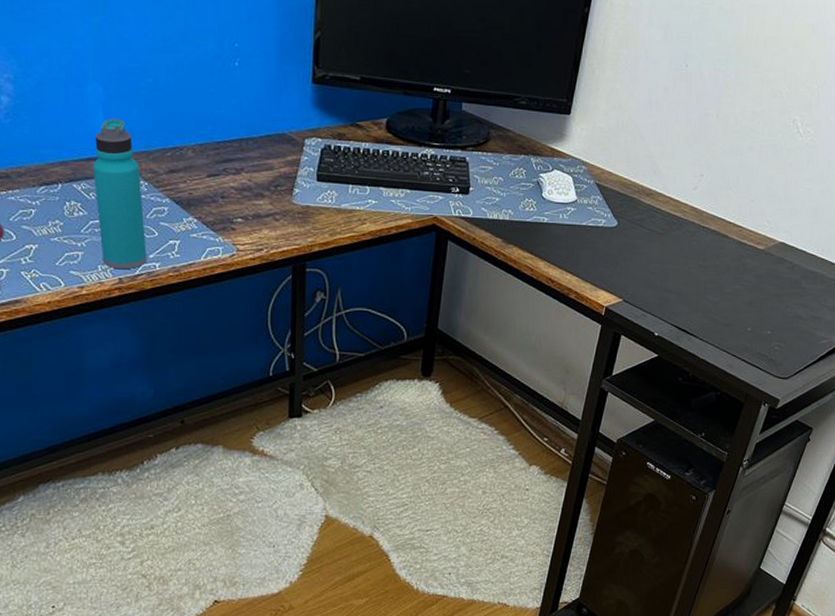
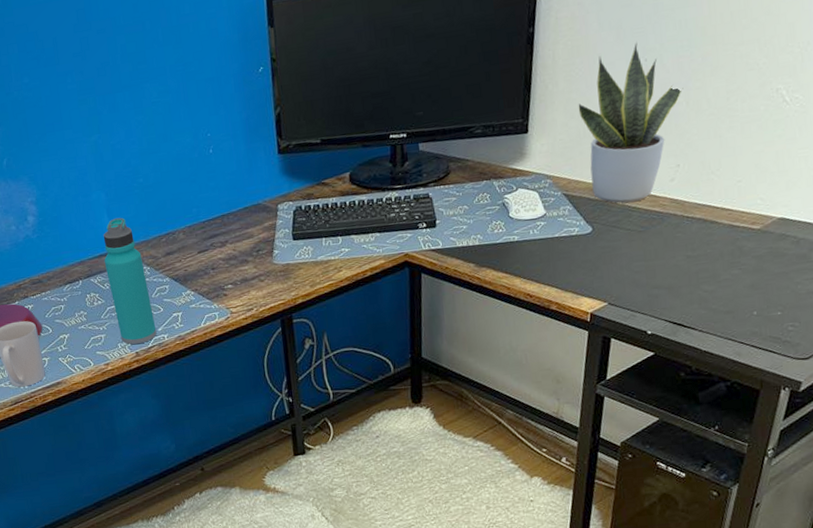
potted plant: none [620,46,716,204] -> present [578,42,683,203]

